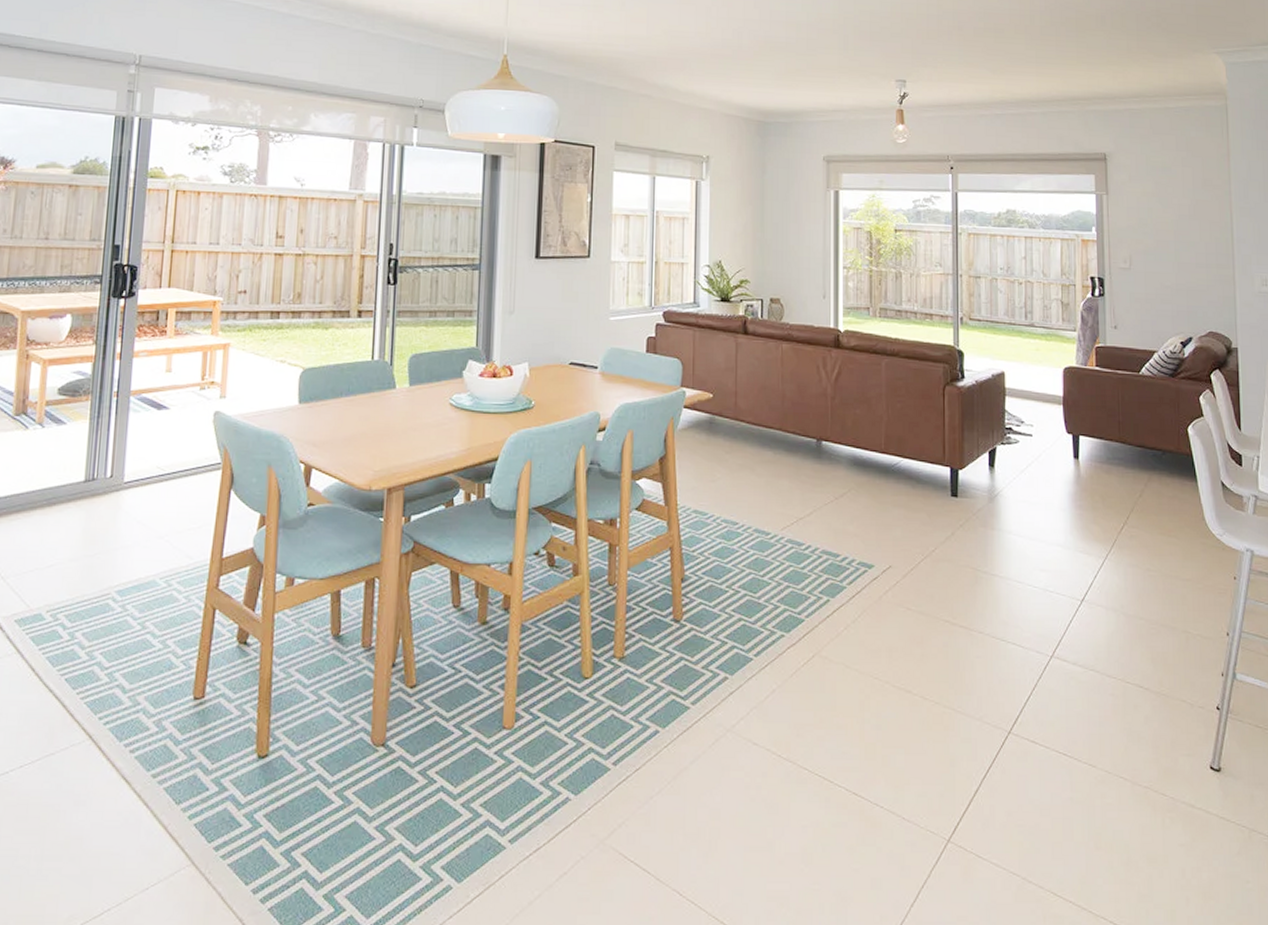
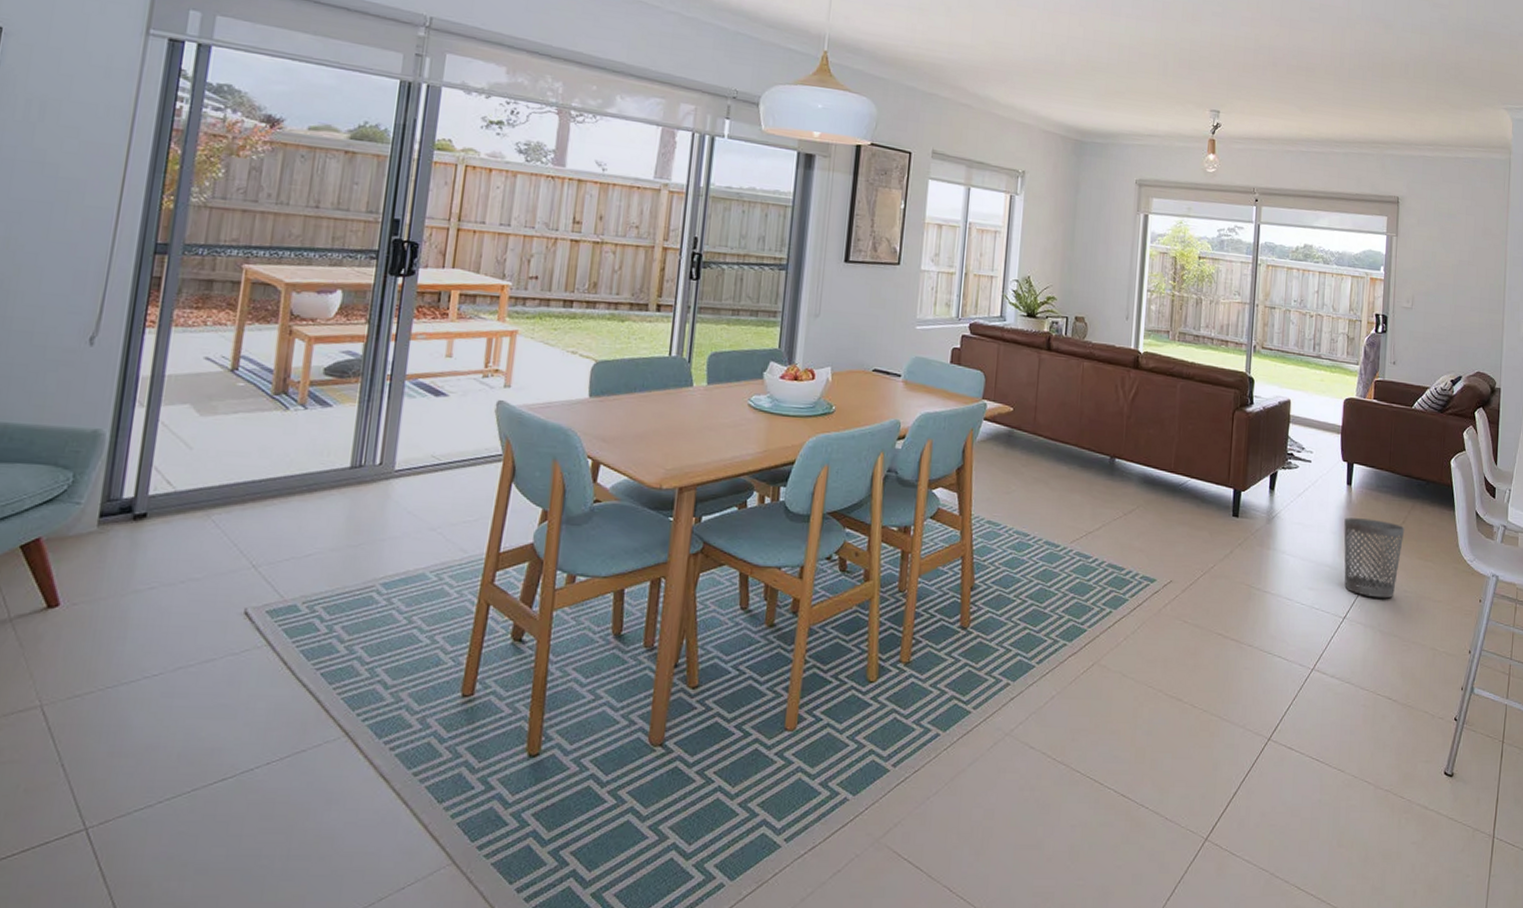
wastebasket: none [1074,493,1142,579] -> present [1344,517,1405,599]

